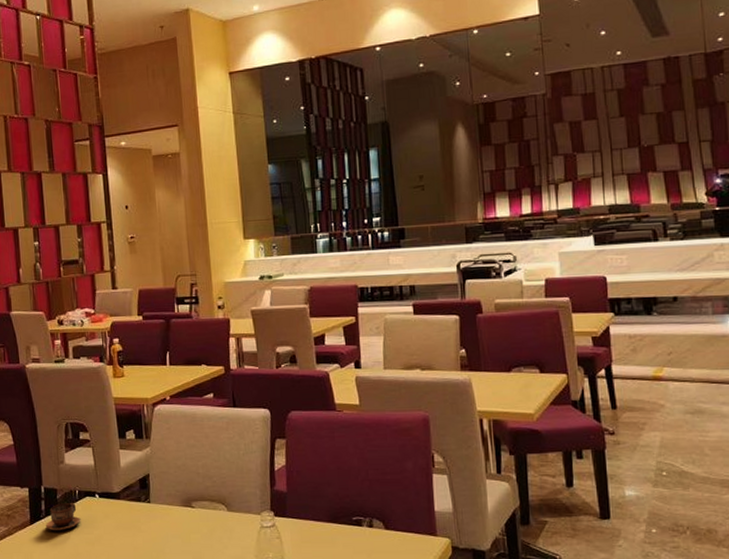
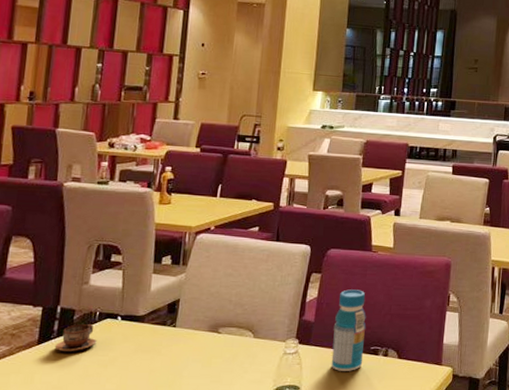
beverage bottle: none [308,454,347,545] -> present [331,289,367,371]

